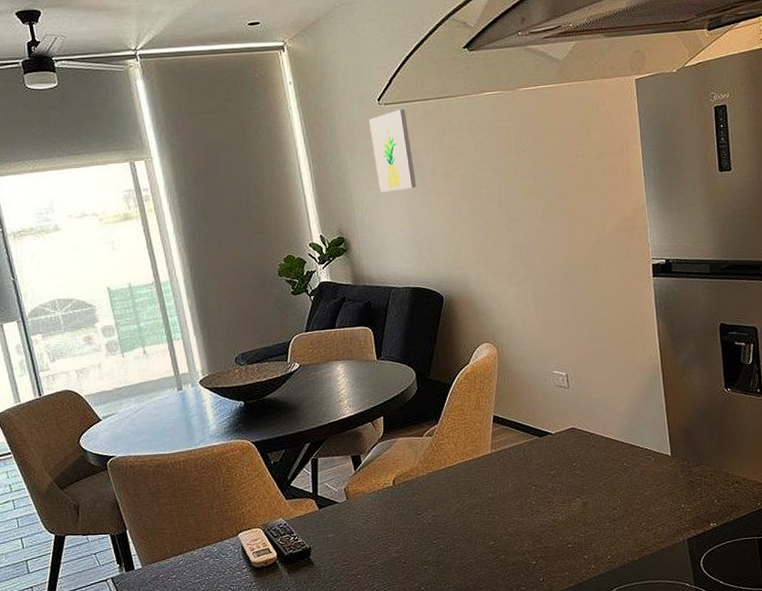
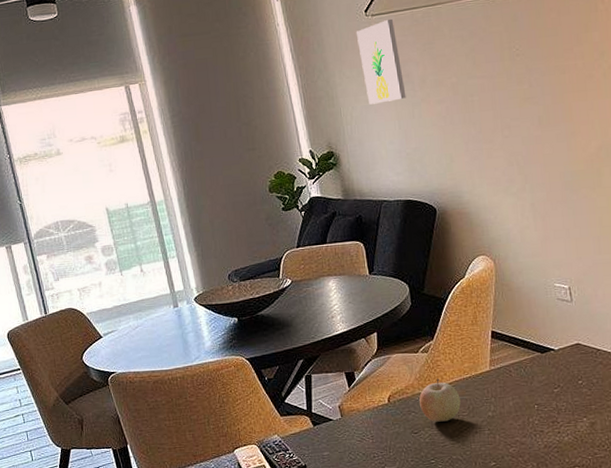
fruit: none [423,461,463,504] -> present [419,378,461,422]

